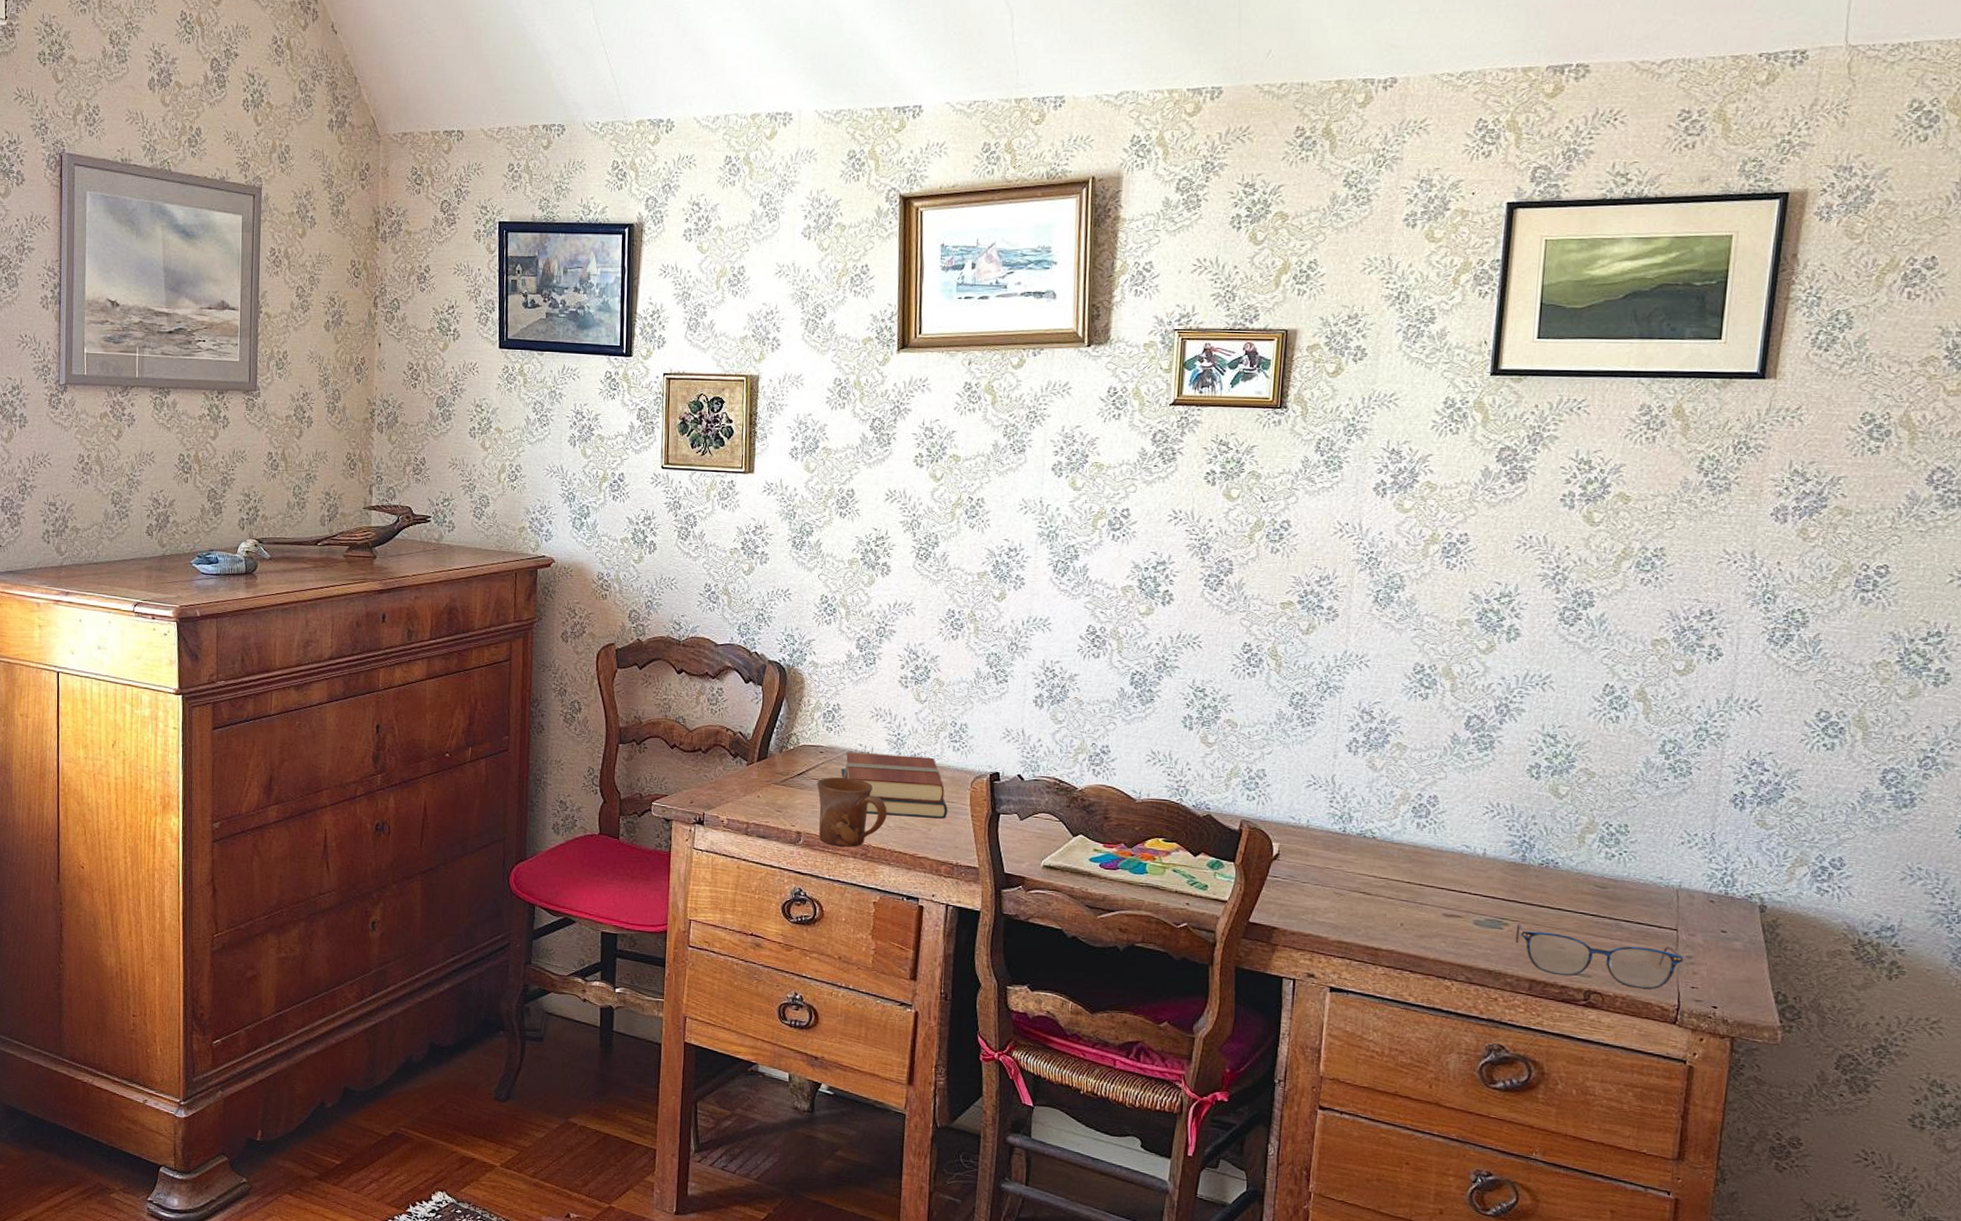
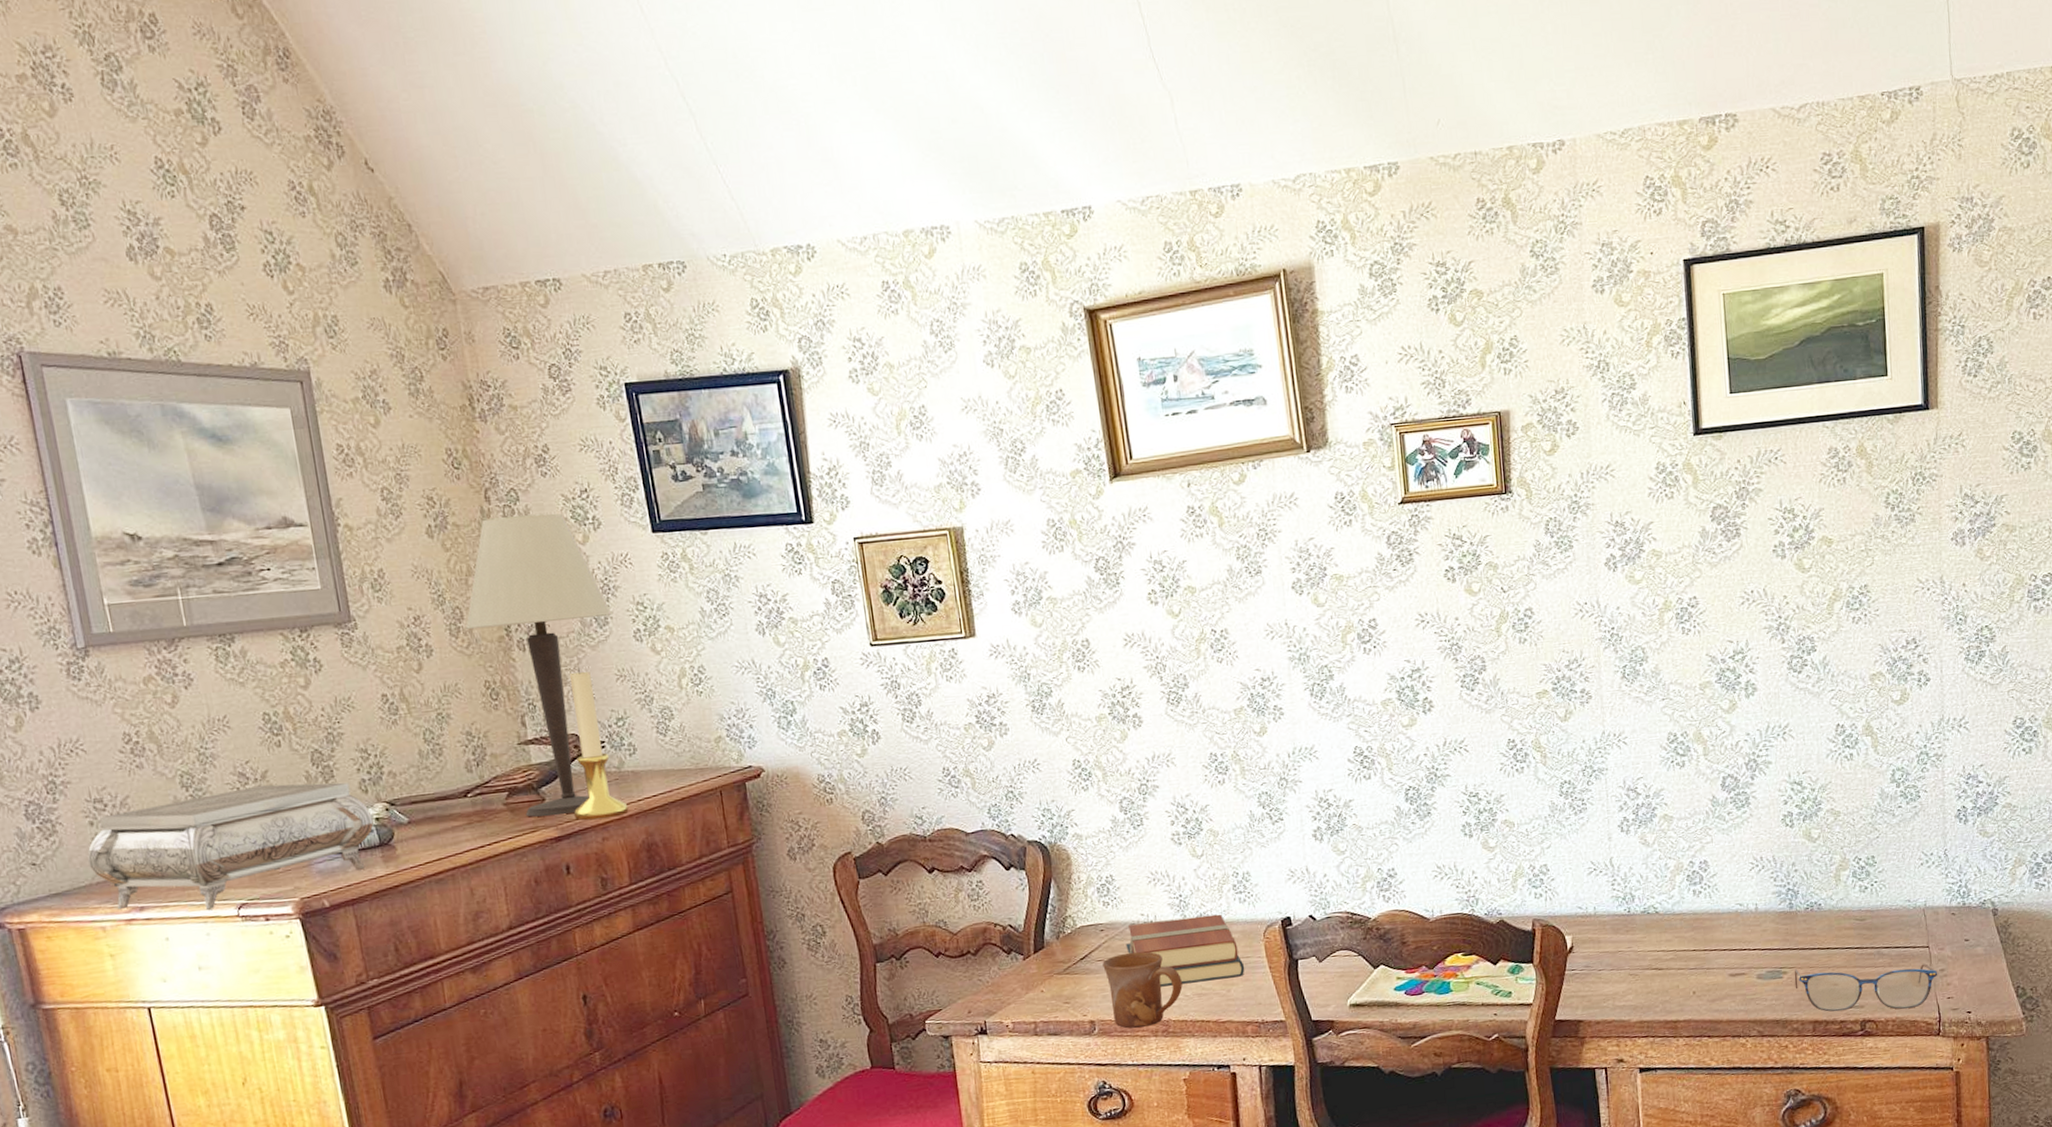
jewelry box: none [37,510,244,603] -> present [87,782,374,910]
table lamp: none [341,321,455,573] -> present [466,513,612,817]
candle holder: none [396,452,440,581] -> present [569,667,629,821]

